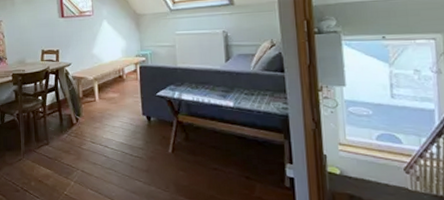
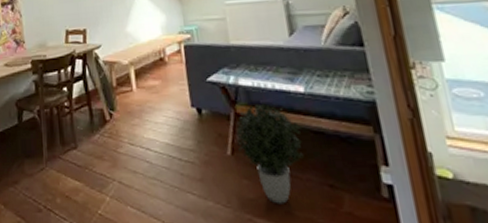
potted plant: none [177,114,228,190] -> present [236,103,304,204]

